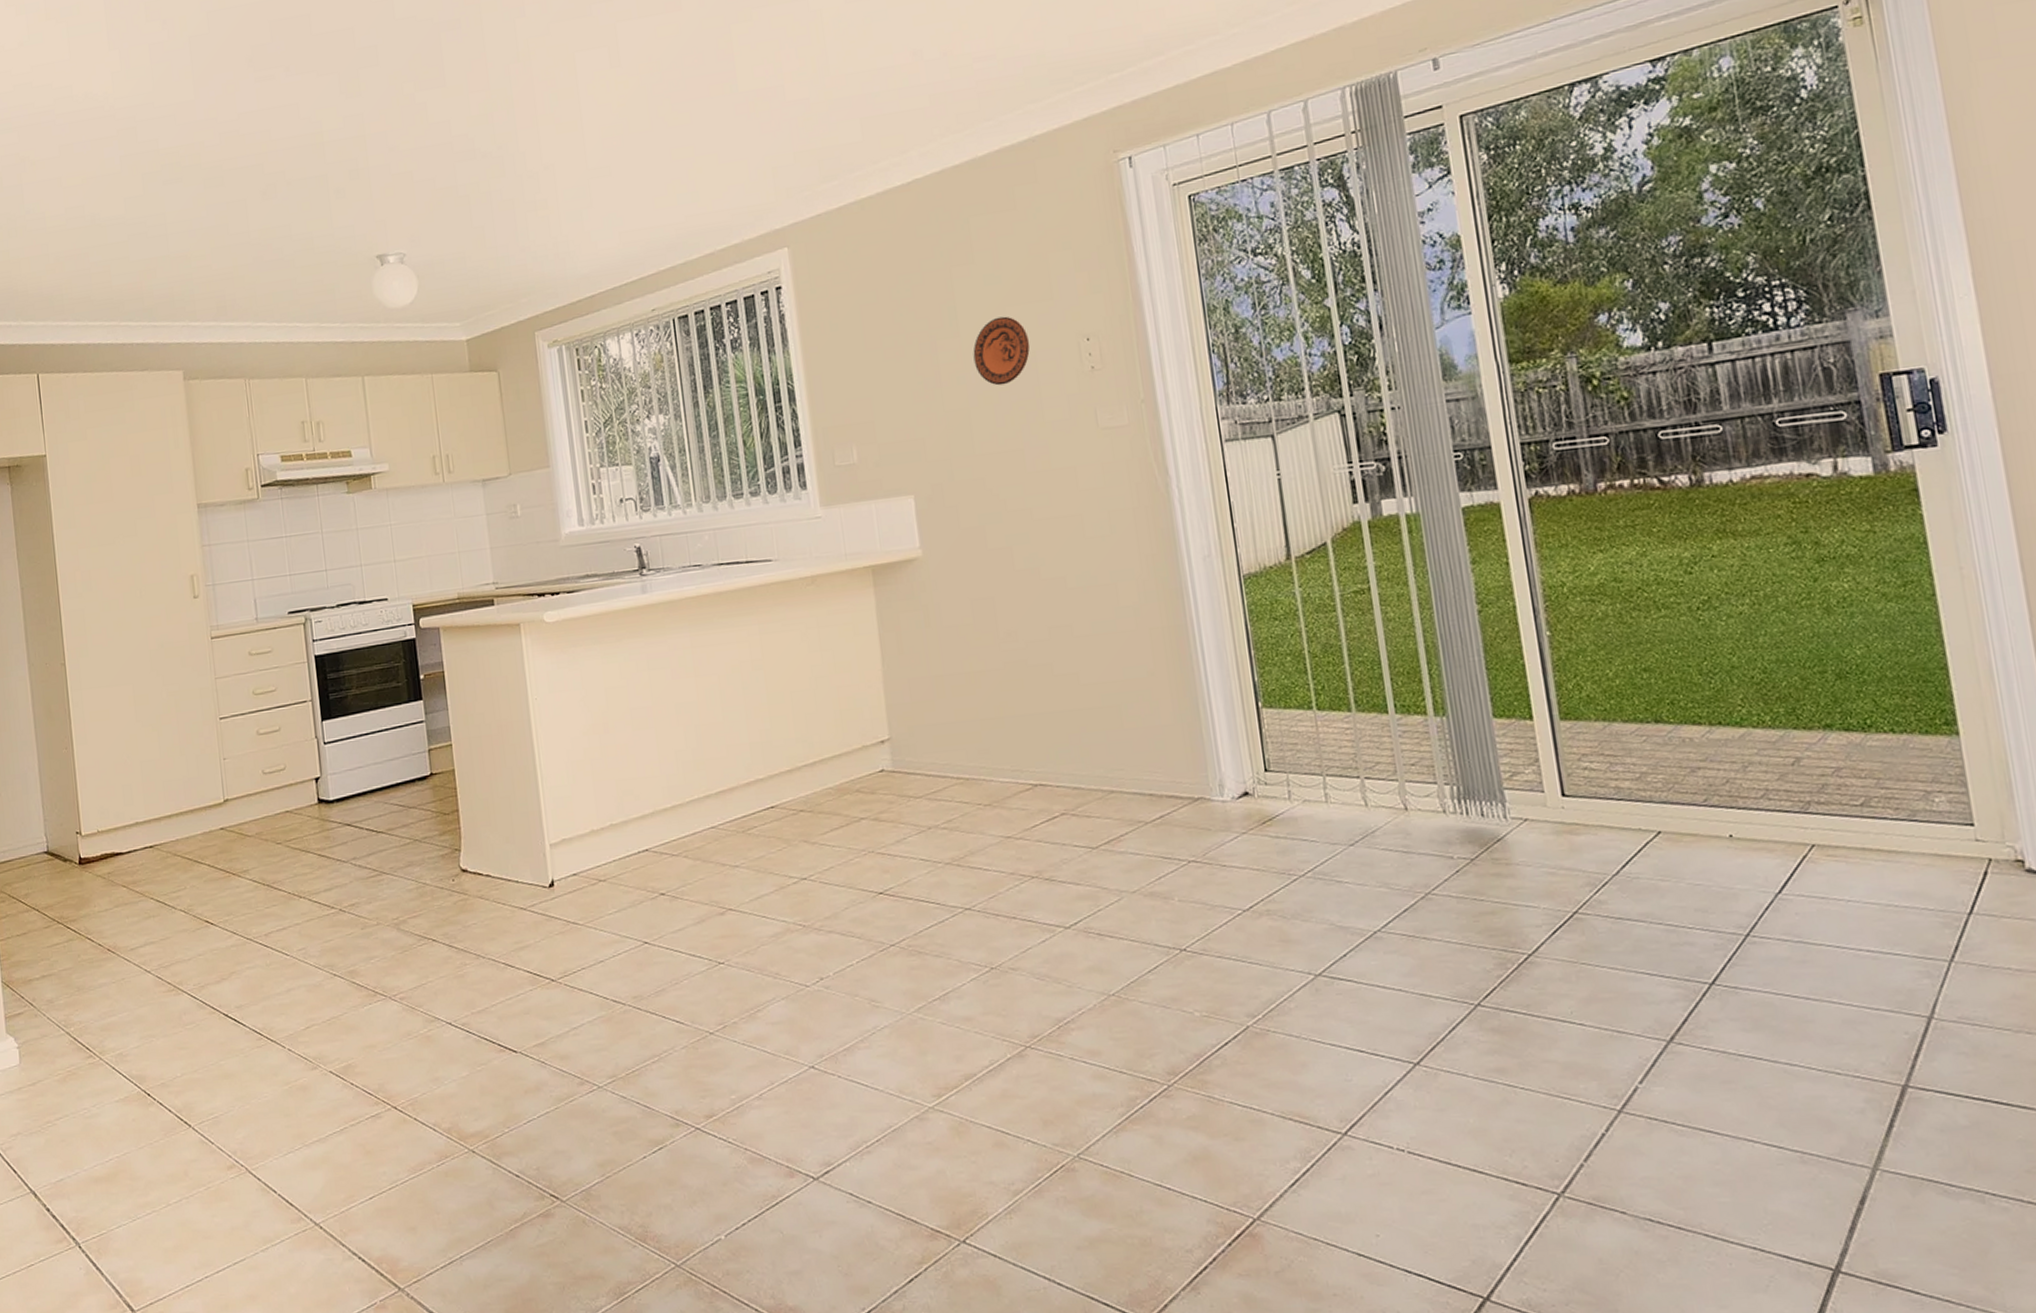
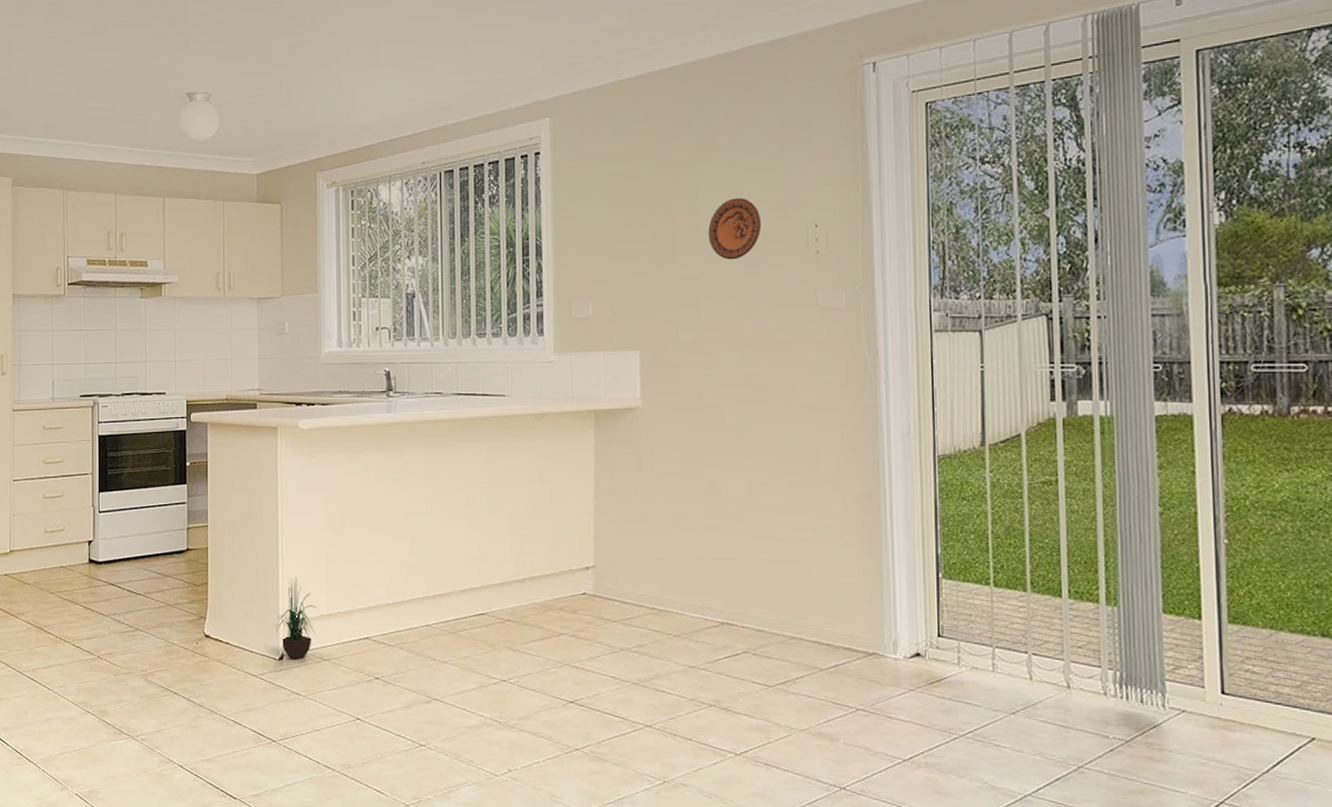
potted plant: none [538,791,587,885] -> present [273,577,317,660]

